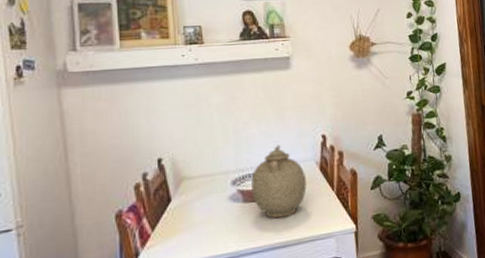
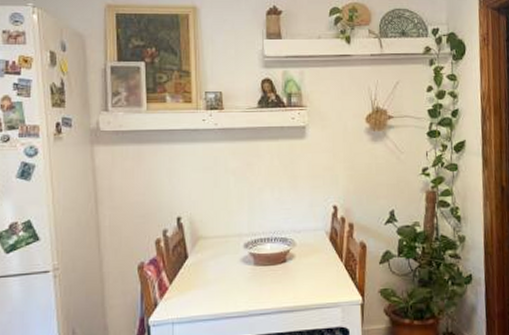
teapot: present [251,144,307,218] -> none [263,212,316,283]

